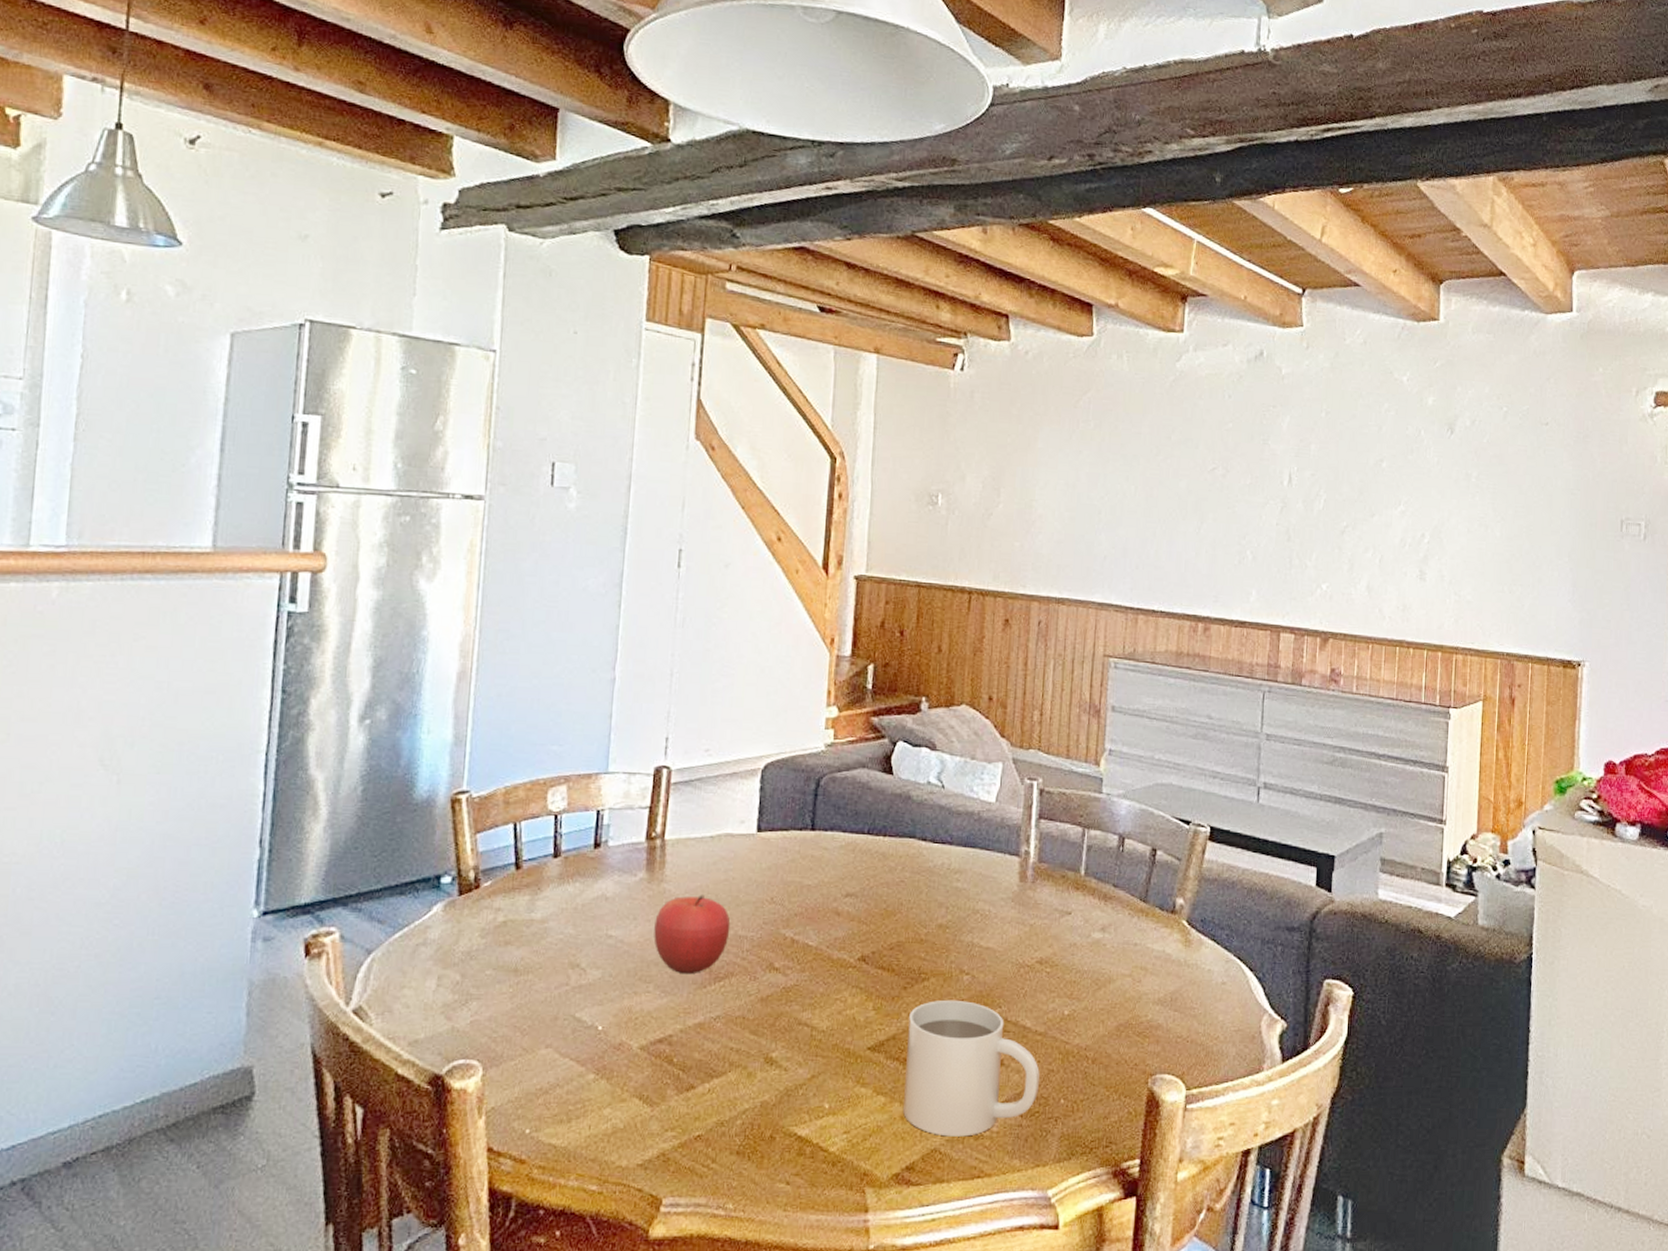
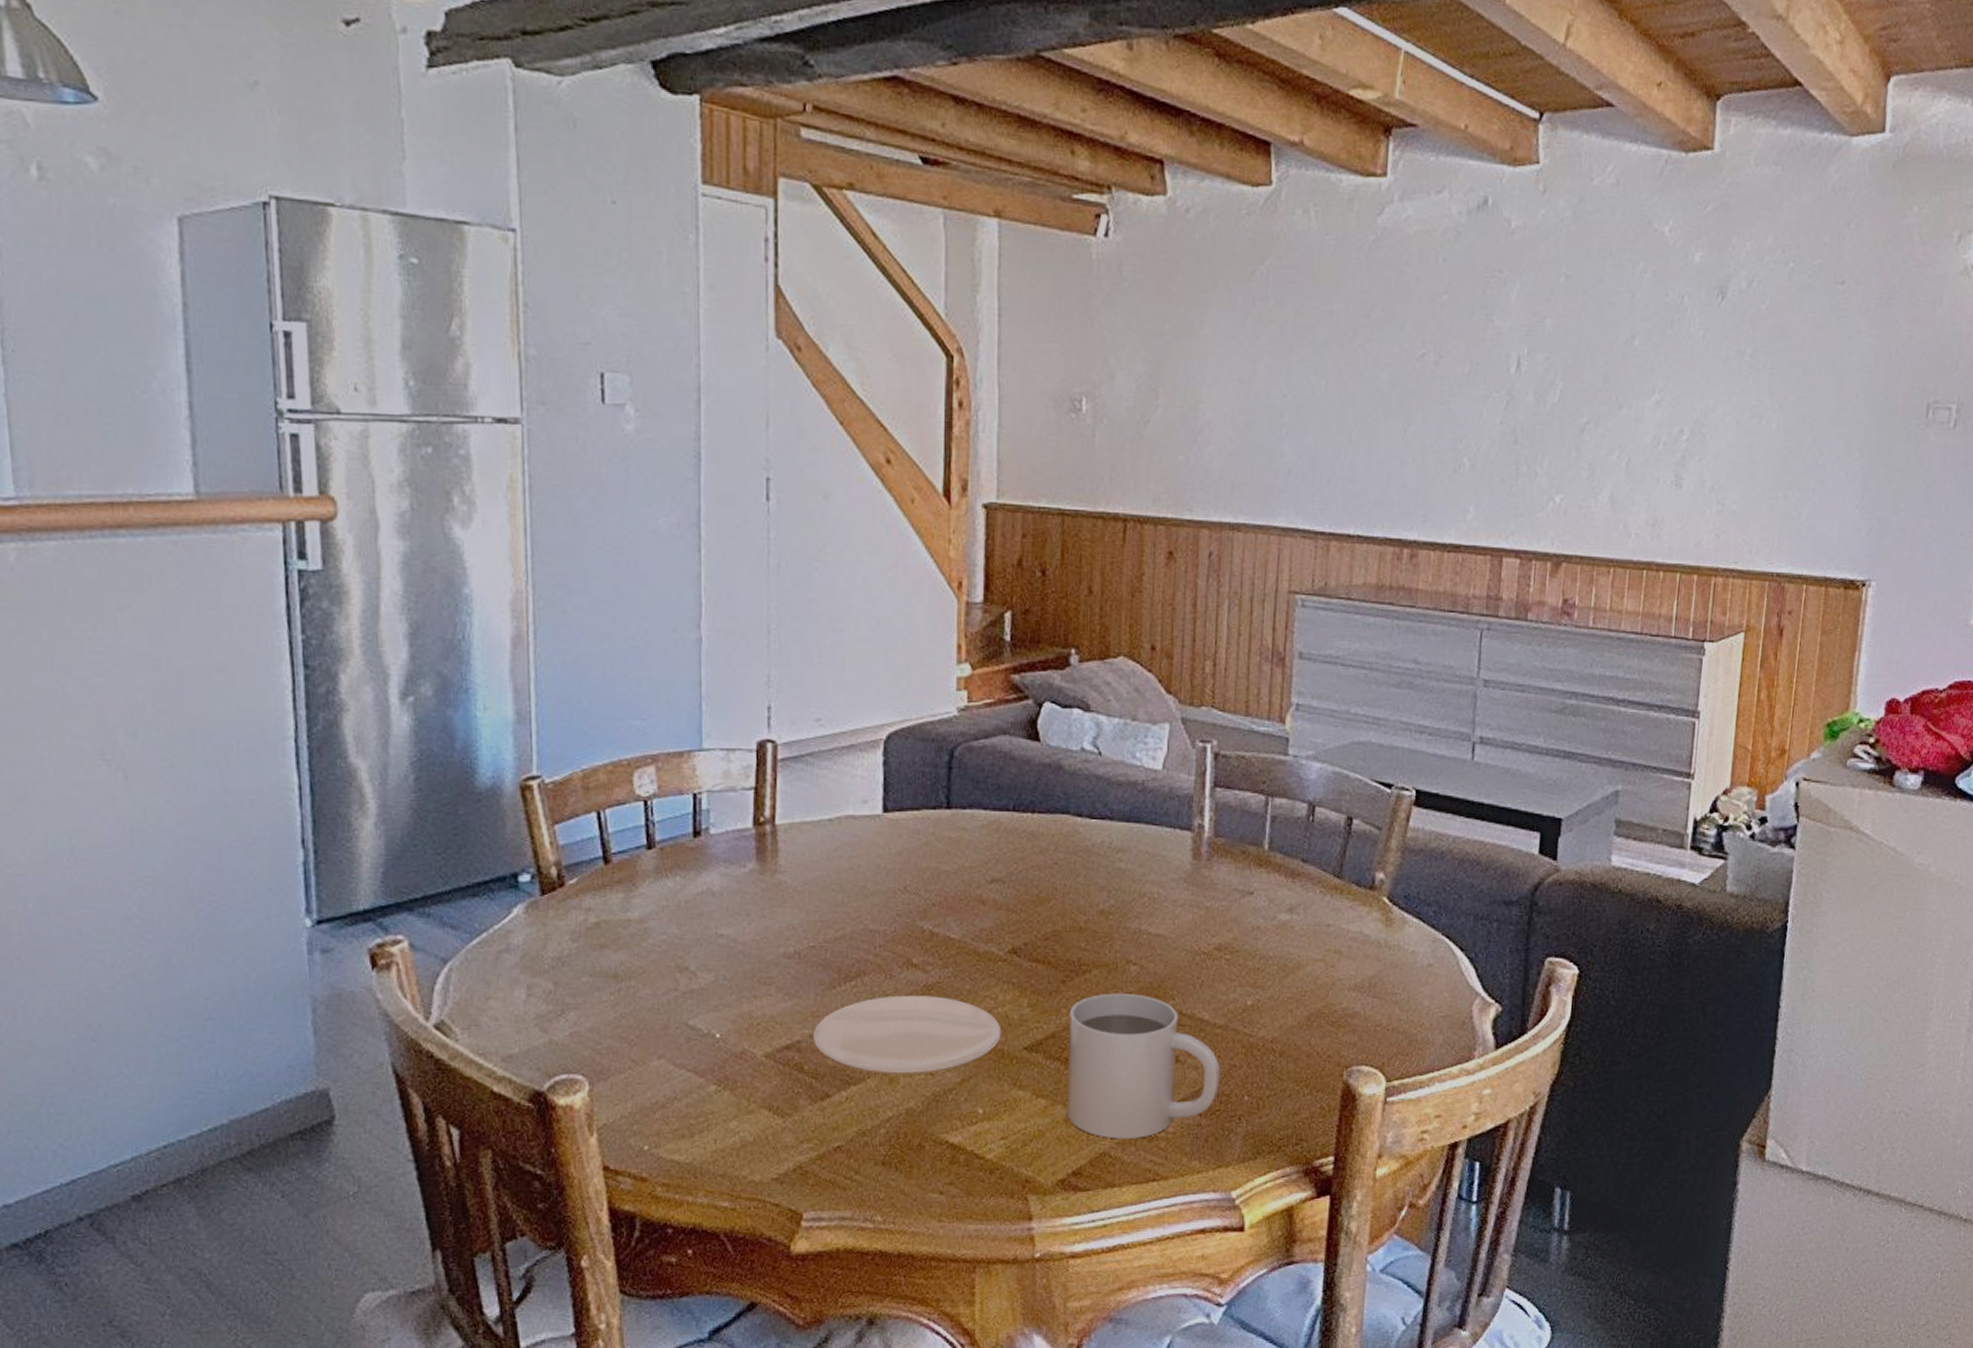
fruit: present [654,894,731,973] -> none [771,885,859,973]
plate: none [683,995,849,1070] -> present [812,994,1002,1075]

